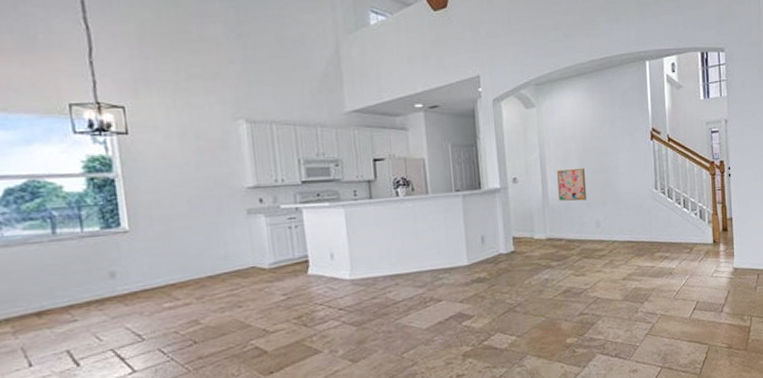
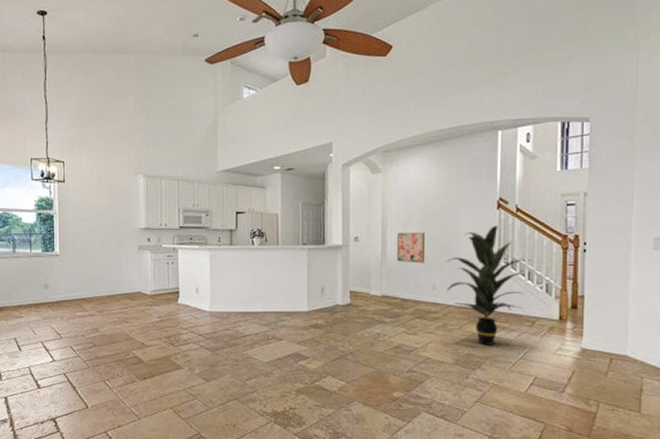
indoor plant: none [606,156,687,277] -> present [445,225,533,345]

